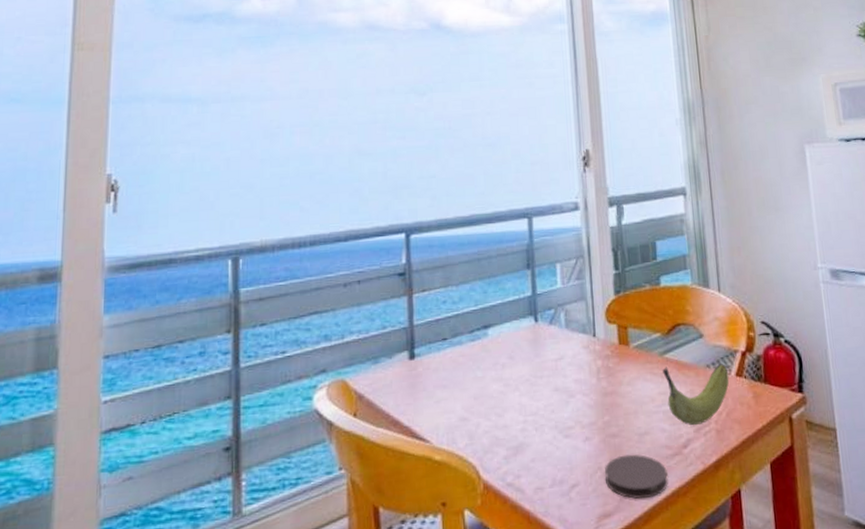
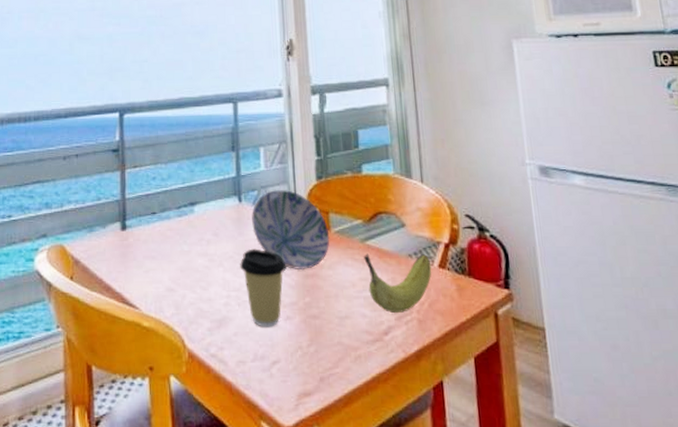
coffee cup: none [537,369,585,451] -> present [240,248,286,327]
bowl: none [548,306,629,389] -> present [252,189,330,271]
coaster: present [604,454,668,499] -> none [304,336,369,382]

